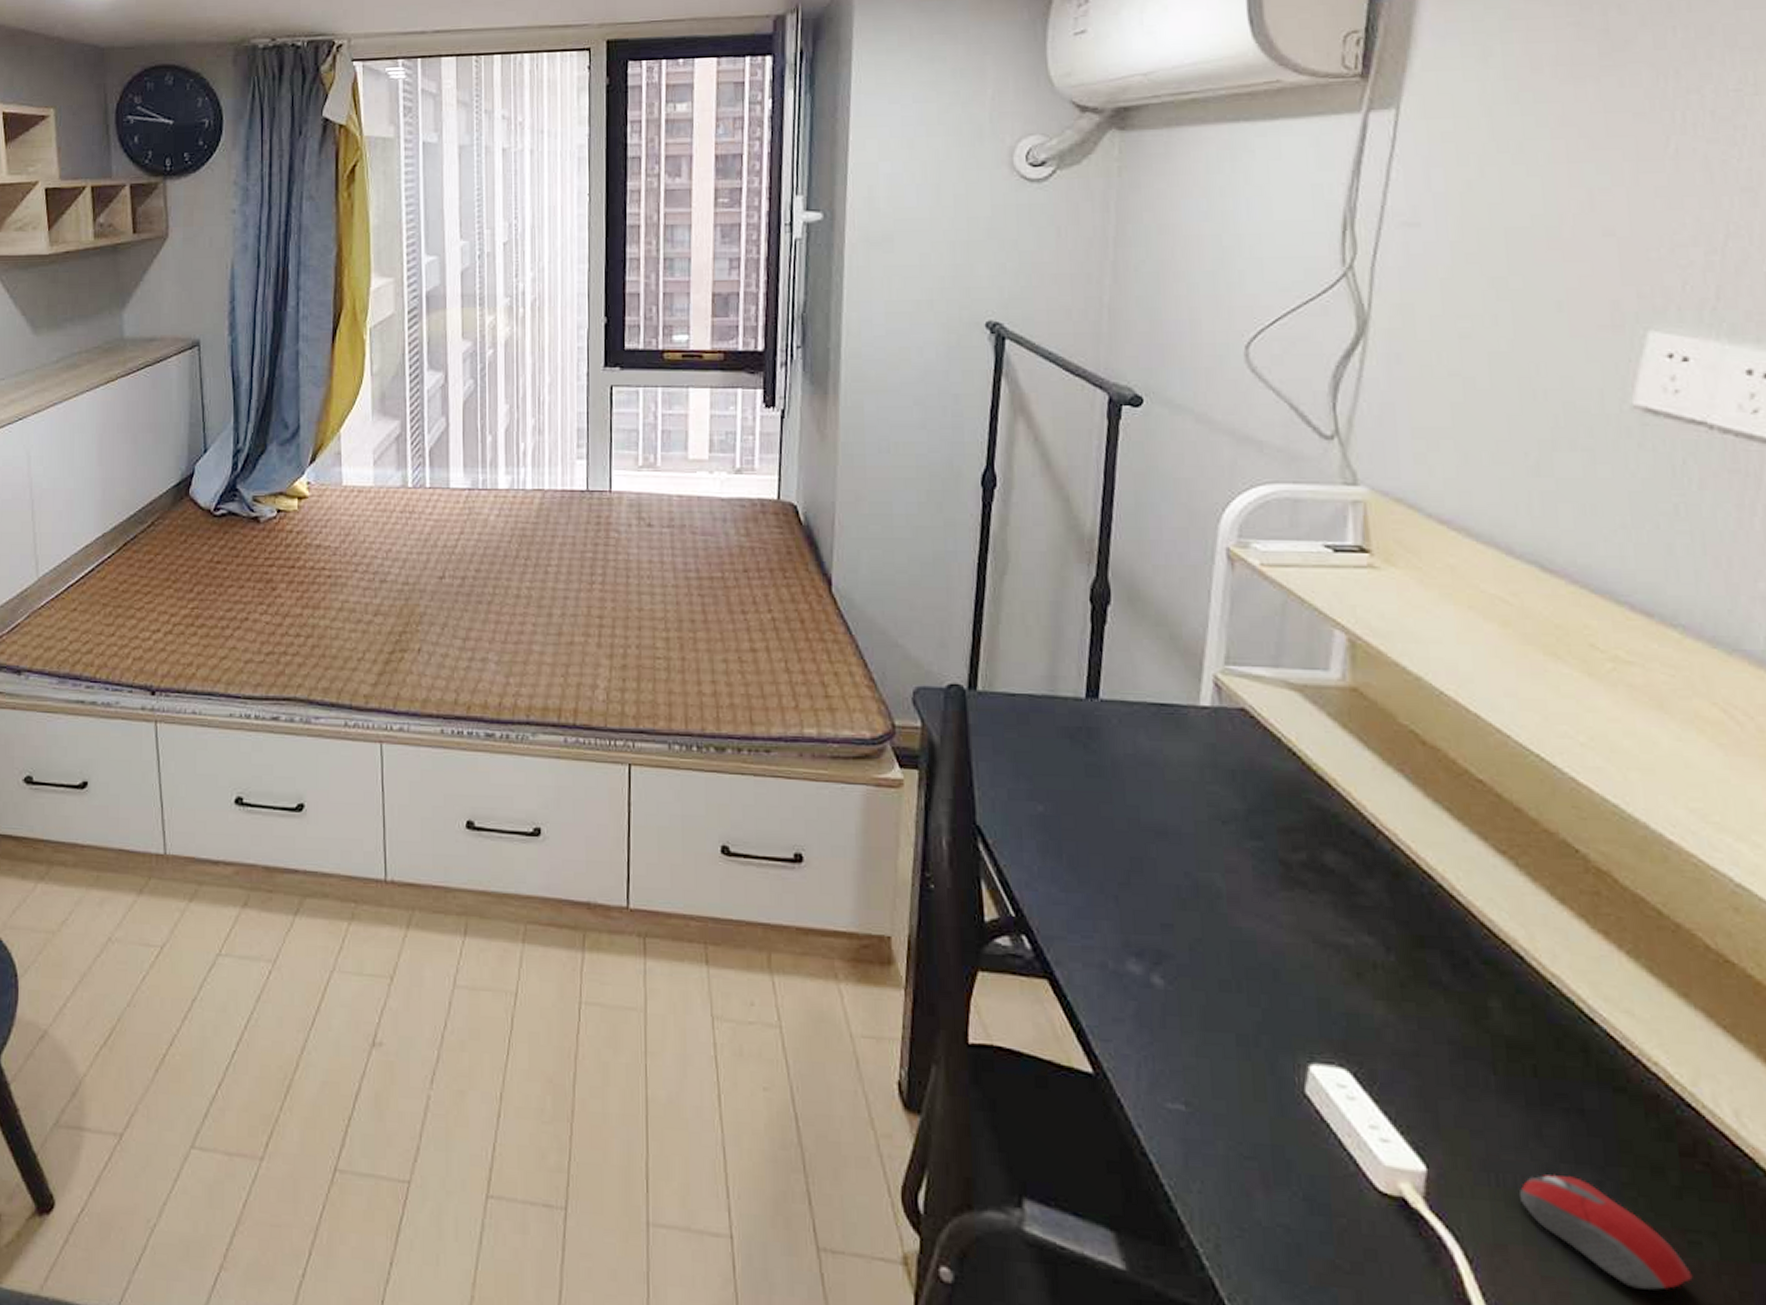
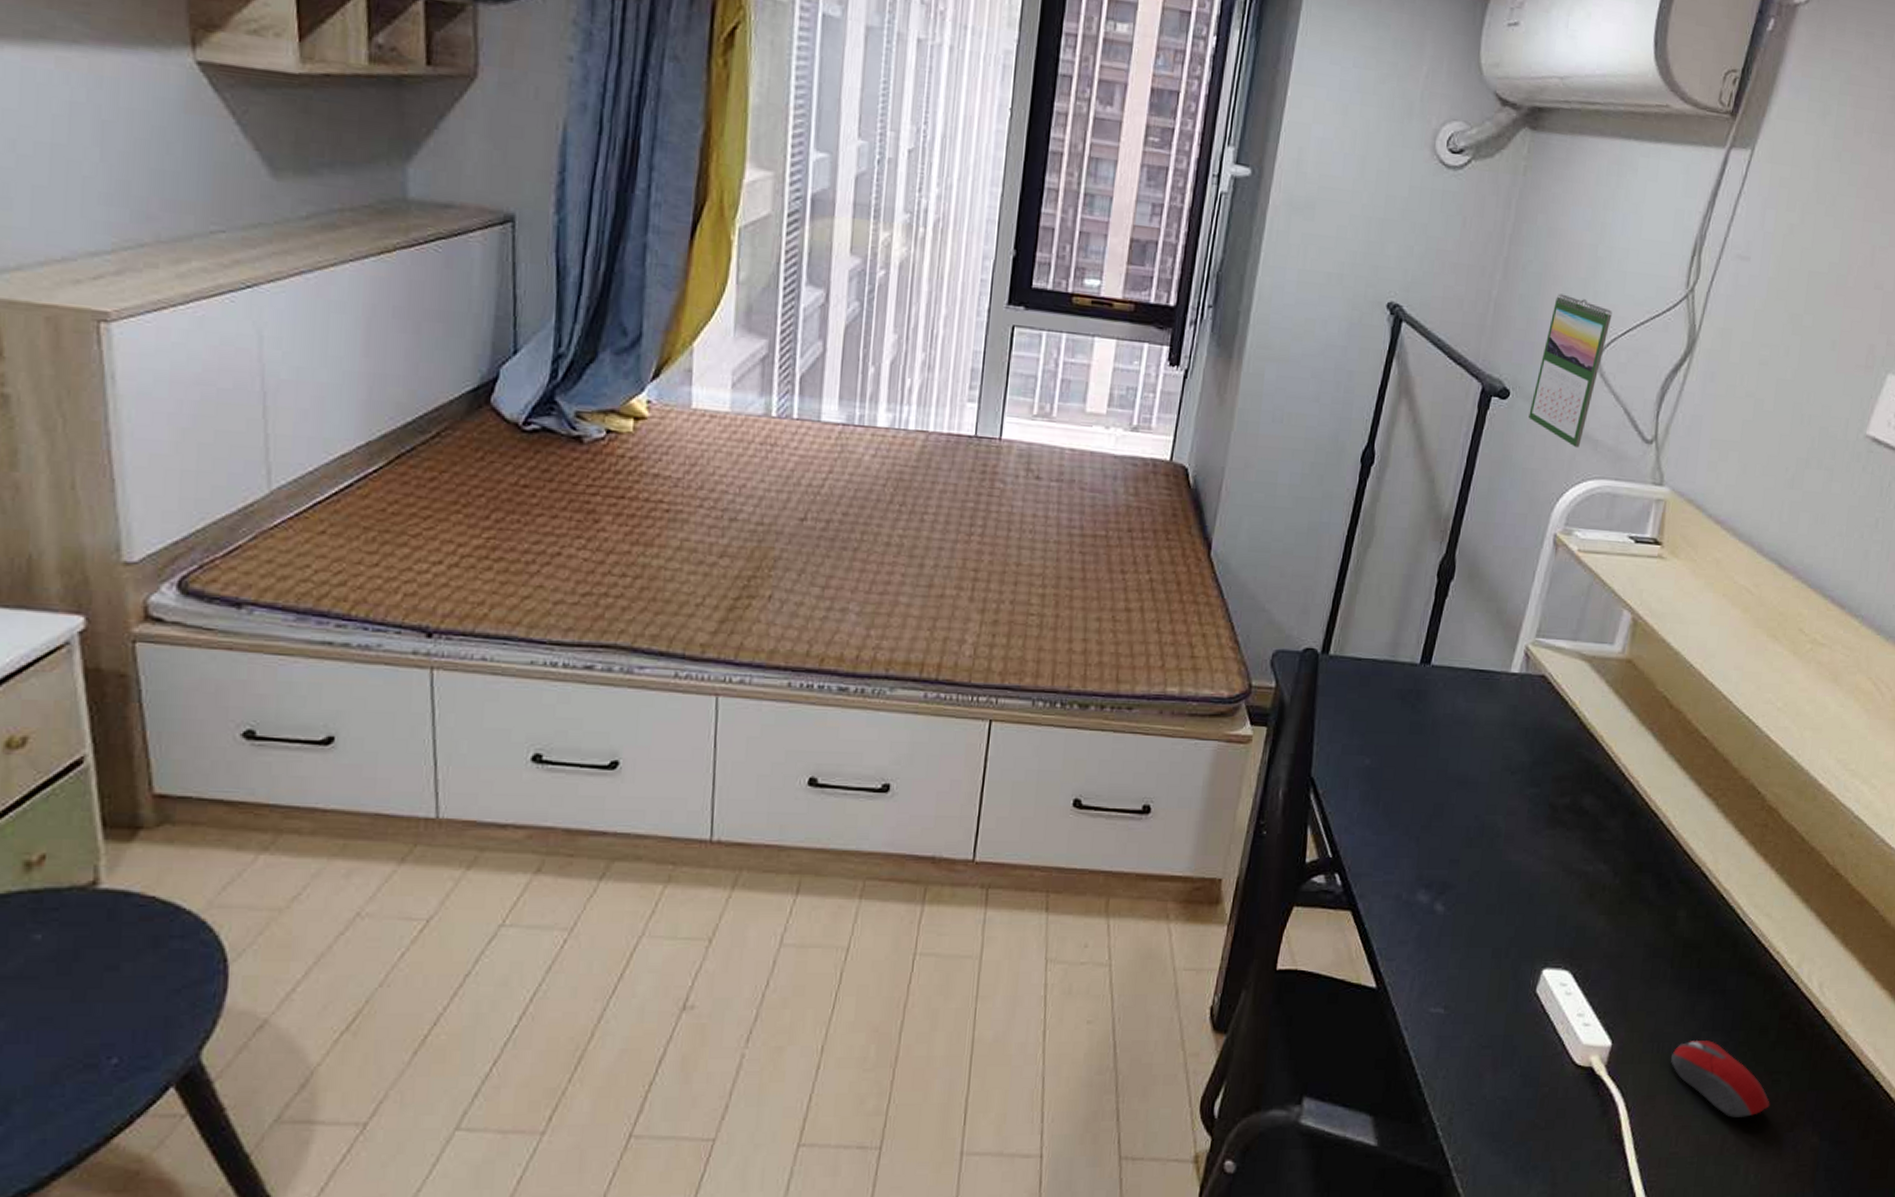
calendar: none [1170,290,1254,451] -> present [1528,293,1612,448]

